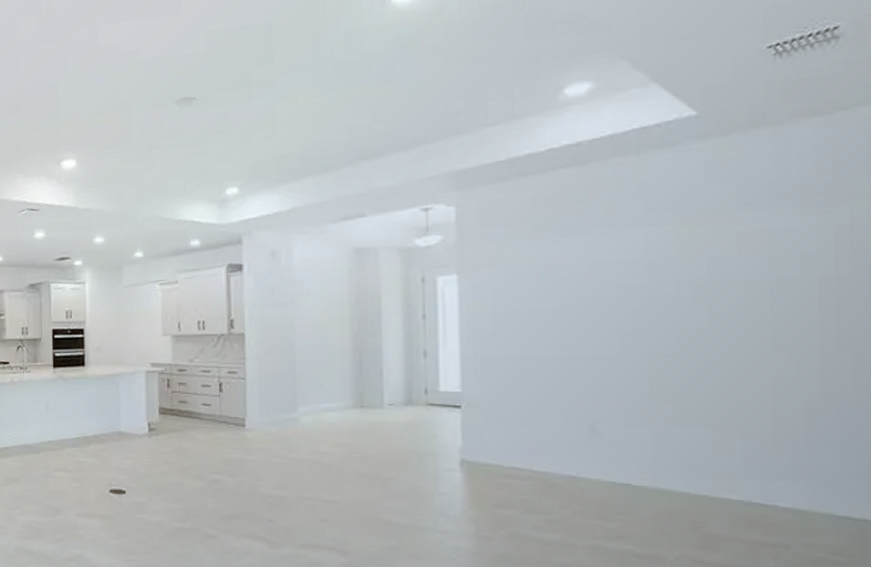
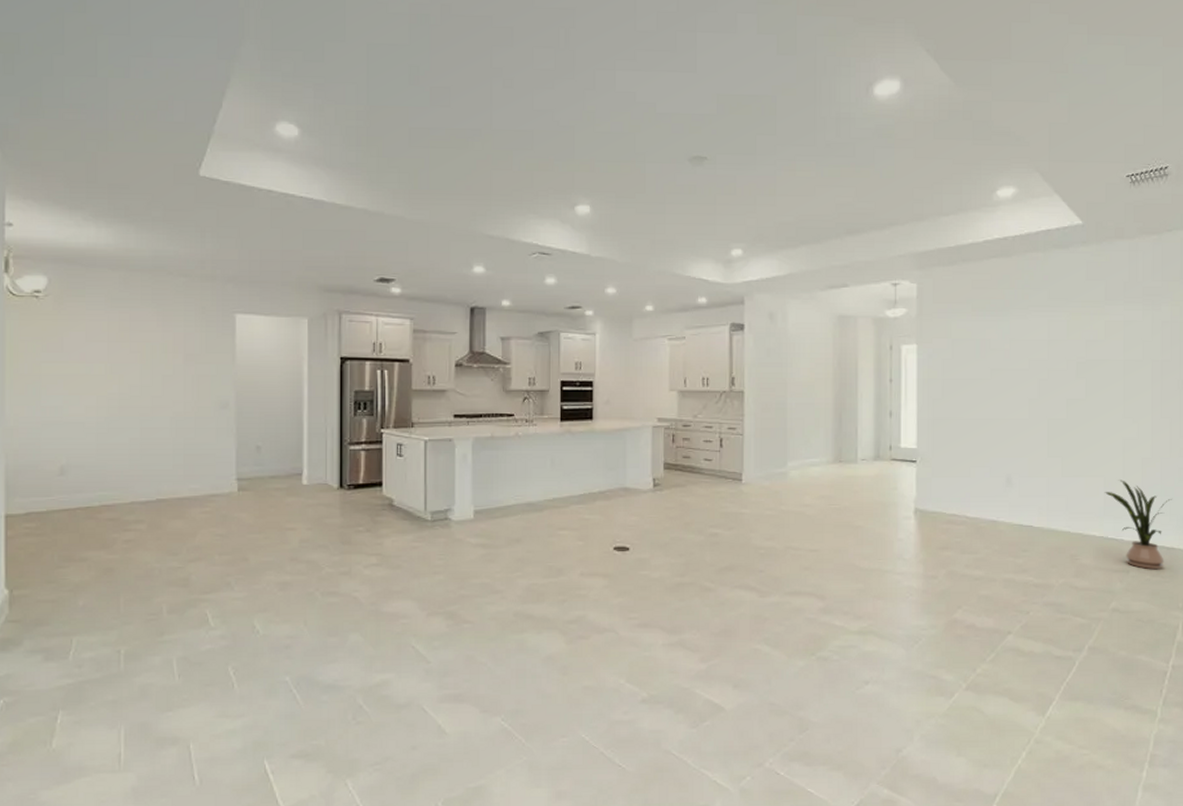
house plant: none [745,430,860,547] -> present [1105,480,1172,570]

